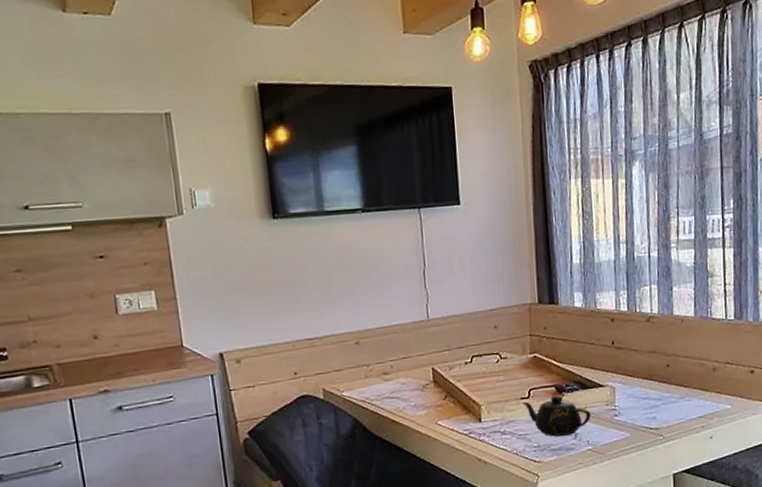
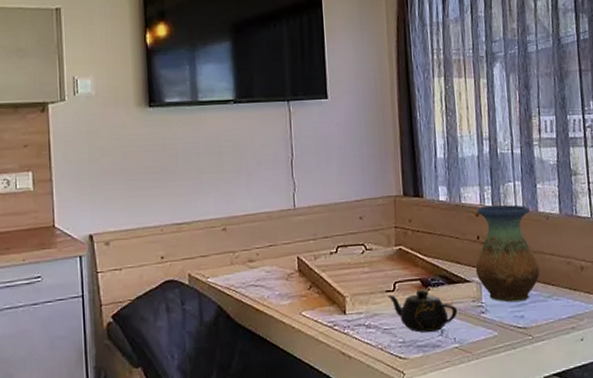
vase: none [609,308,673,405] -> present [475,204,540,303]

